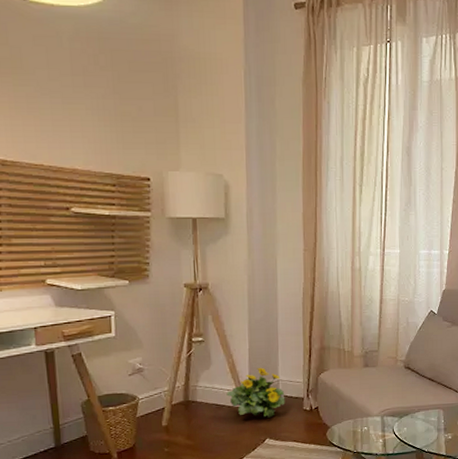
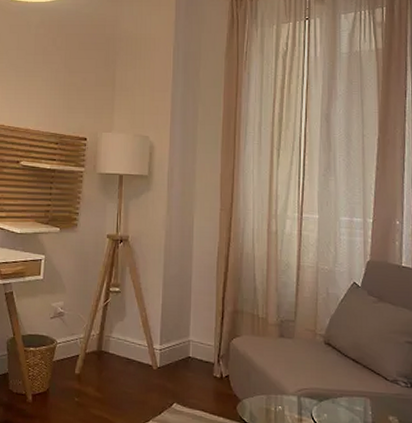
flowering plant: present [226,367,285,418] -> none [137,324,195,380]

